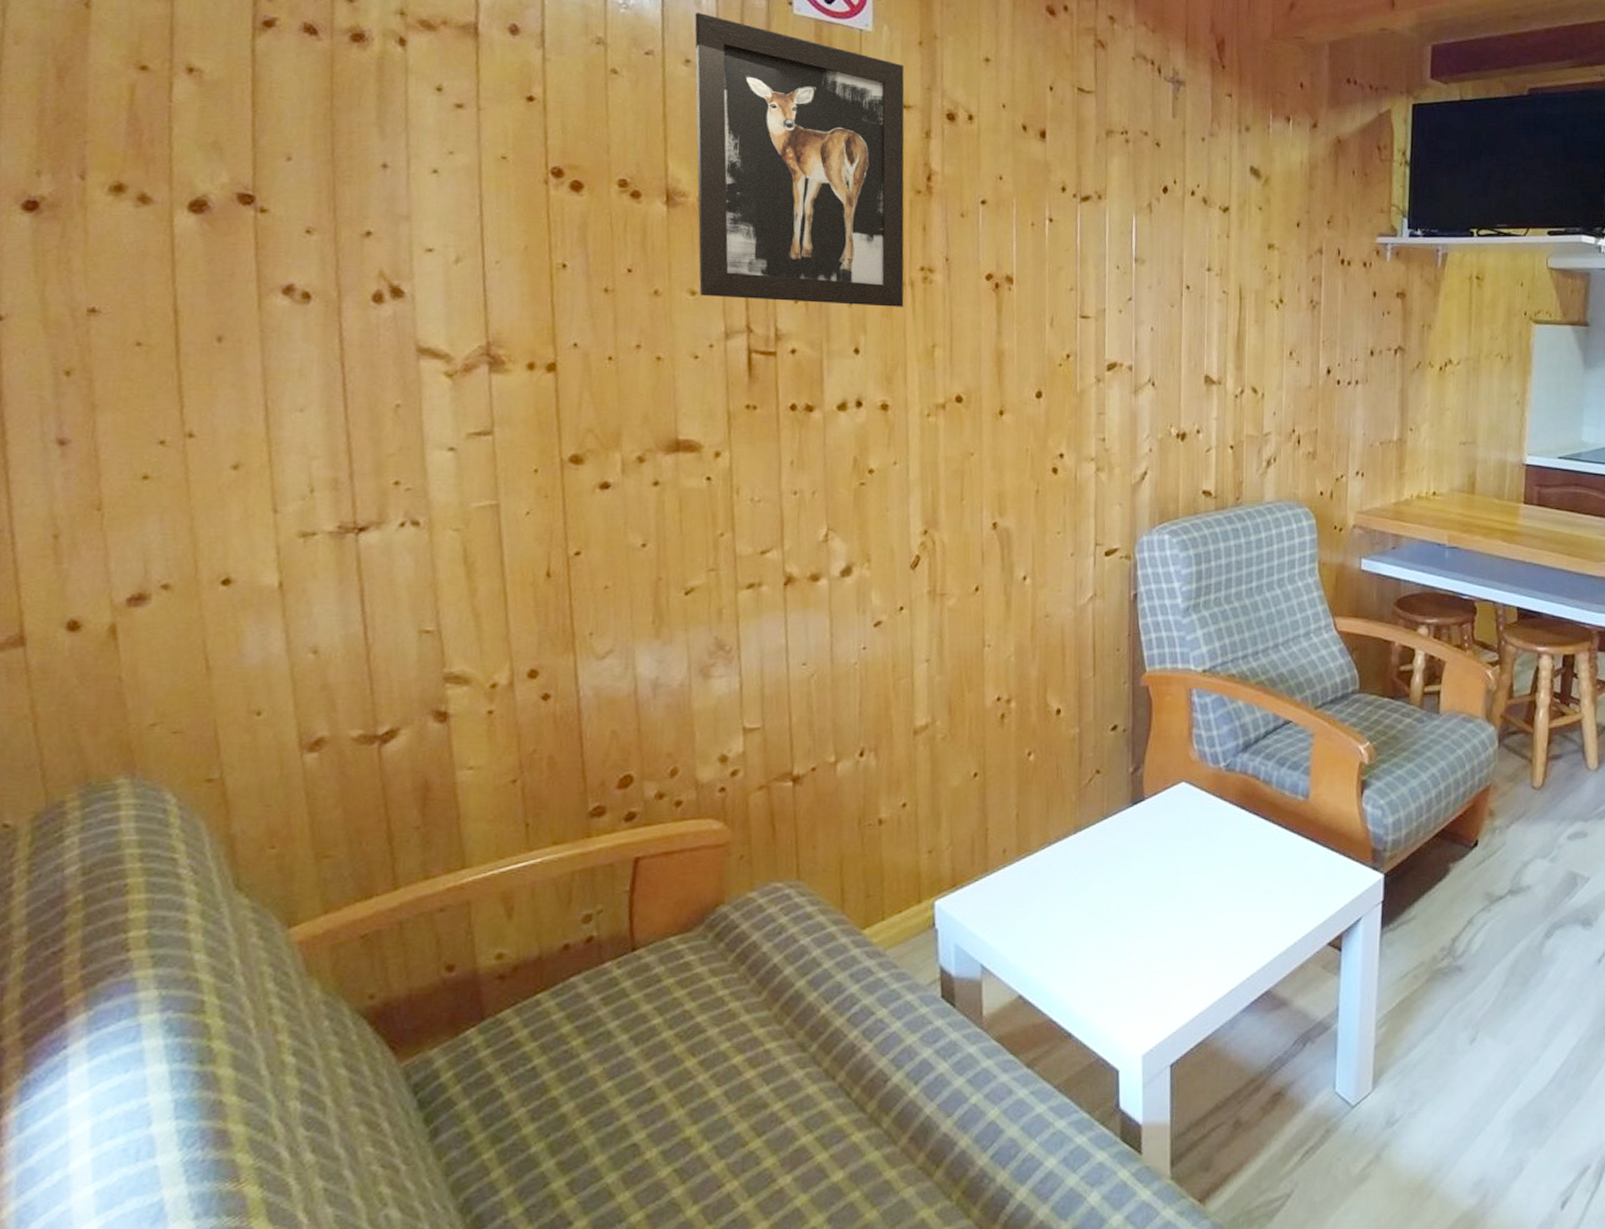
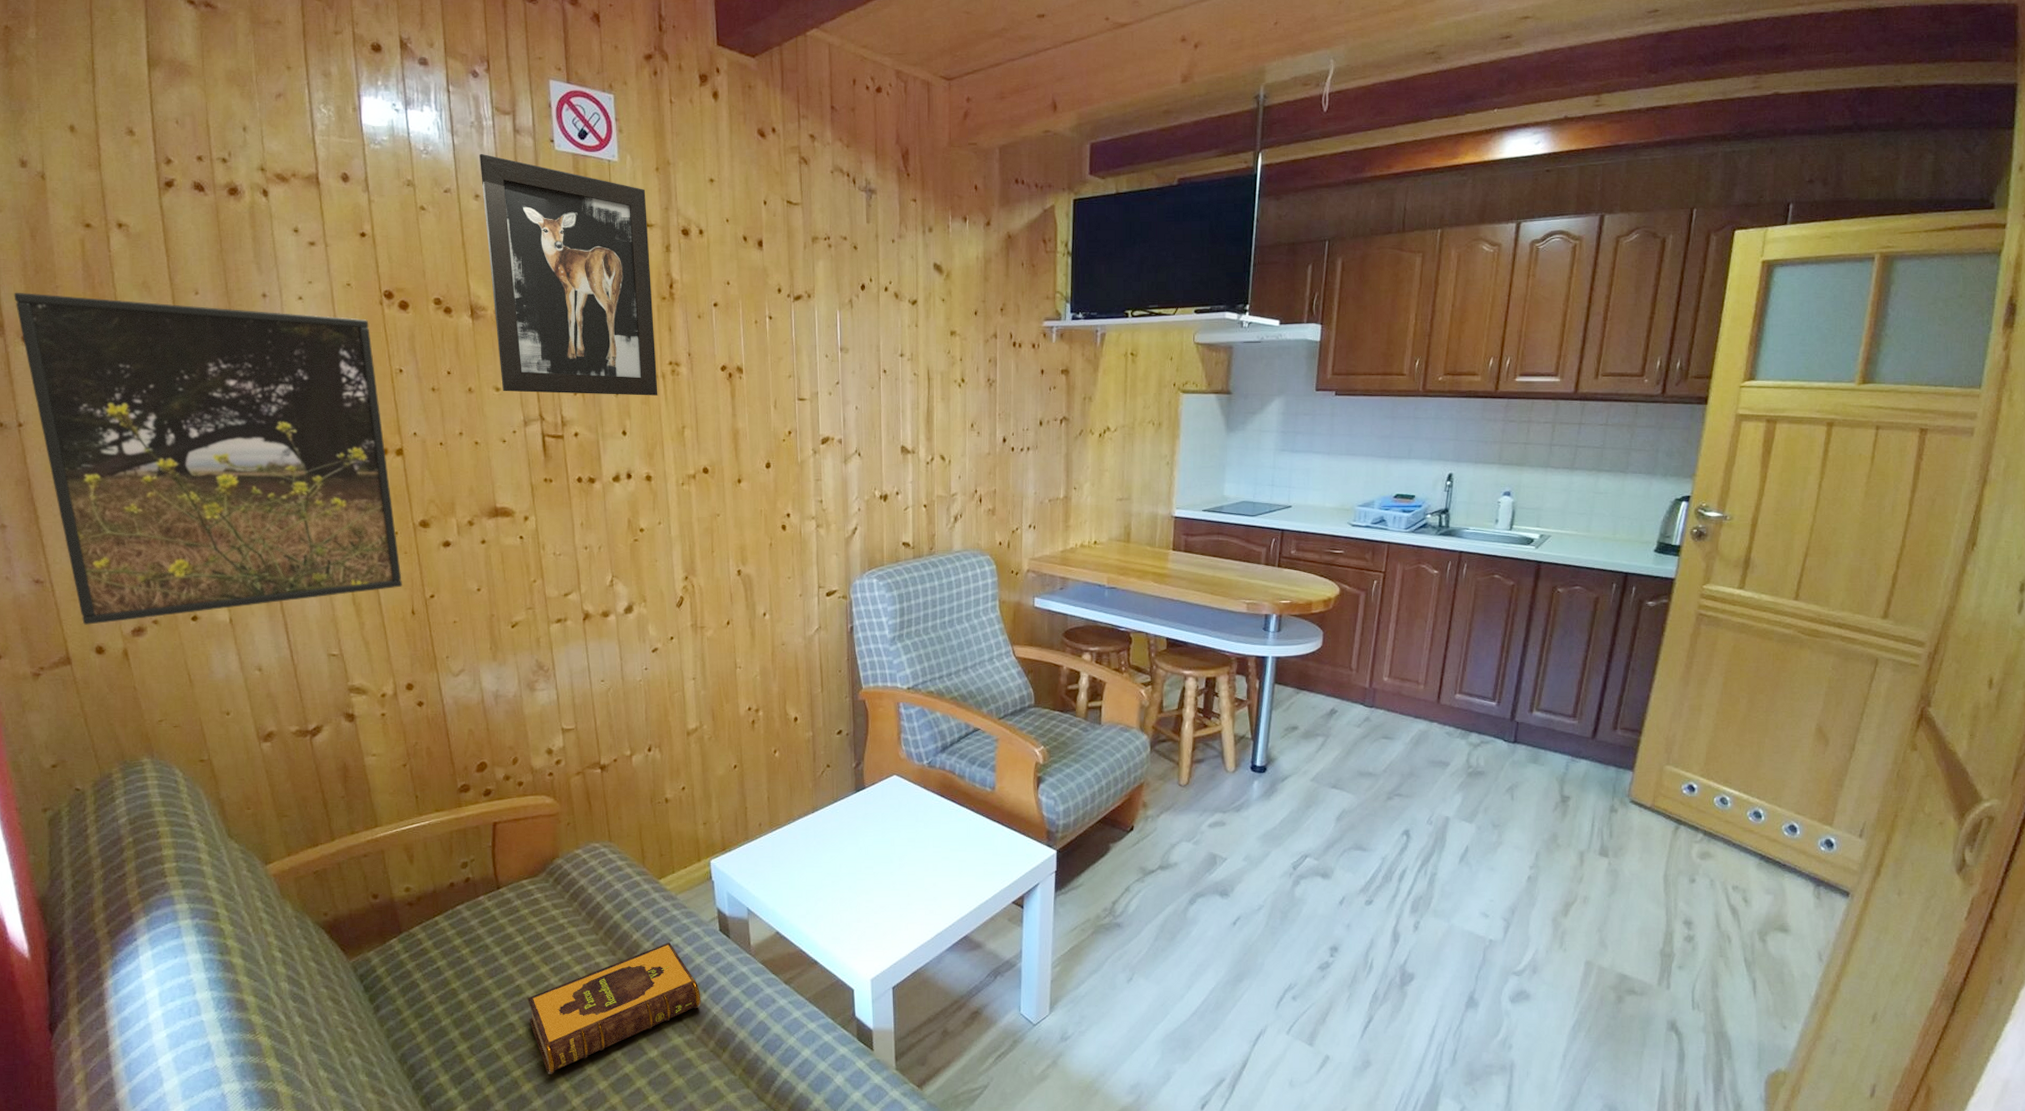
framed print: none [18,146,537,591] -> present [14,292,402,625]
hardback book: none [661,1017,911,1216] -> present [528,942,701,1074]

